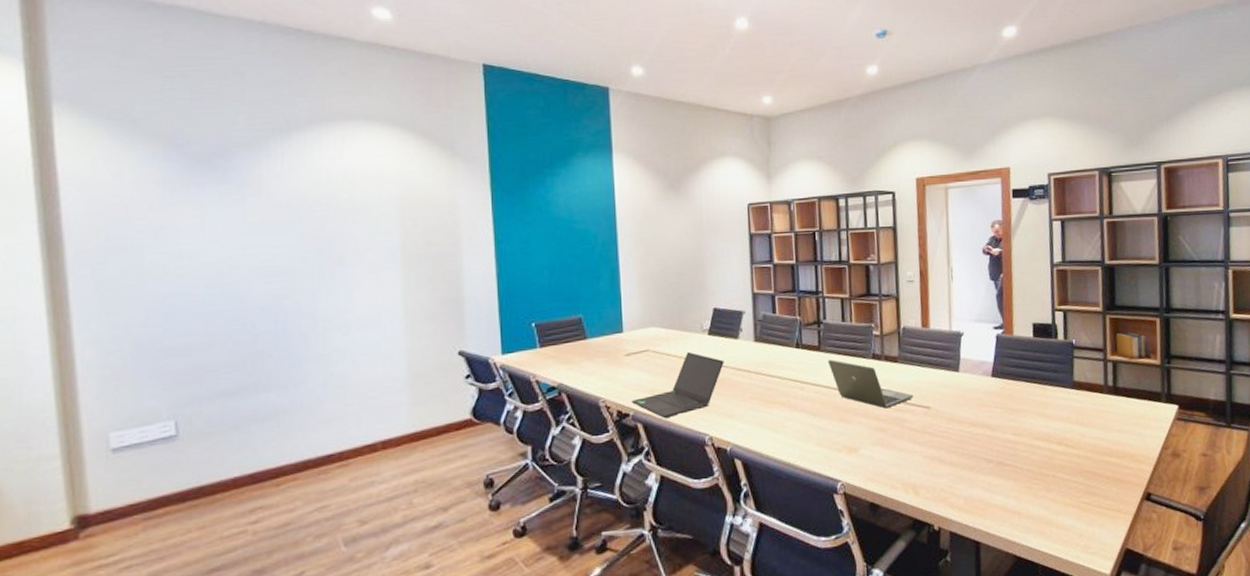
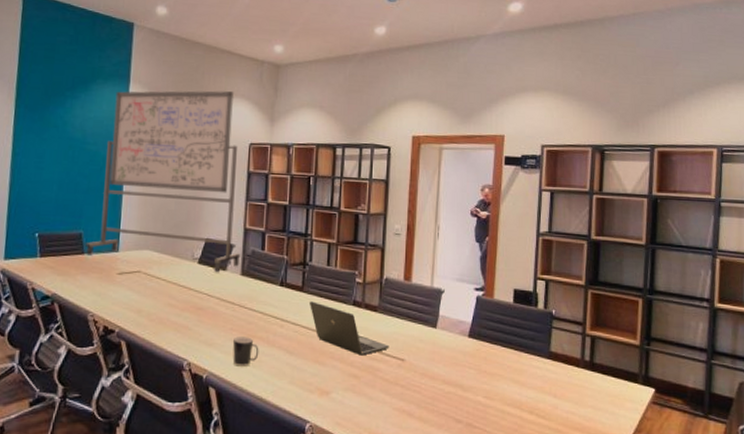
whiteboard: none [587,151,752,343] -> present [85,91,241,273]
laptop: present [632,351,724,418] -> none [119,277,210,338]
mug: none [753,404,782,435] -> present [232,337,259,367]
books: present [1116,332,1151,361] -> none [596,309,631,339]

